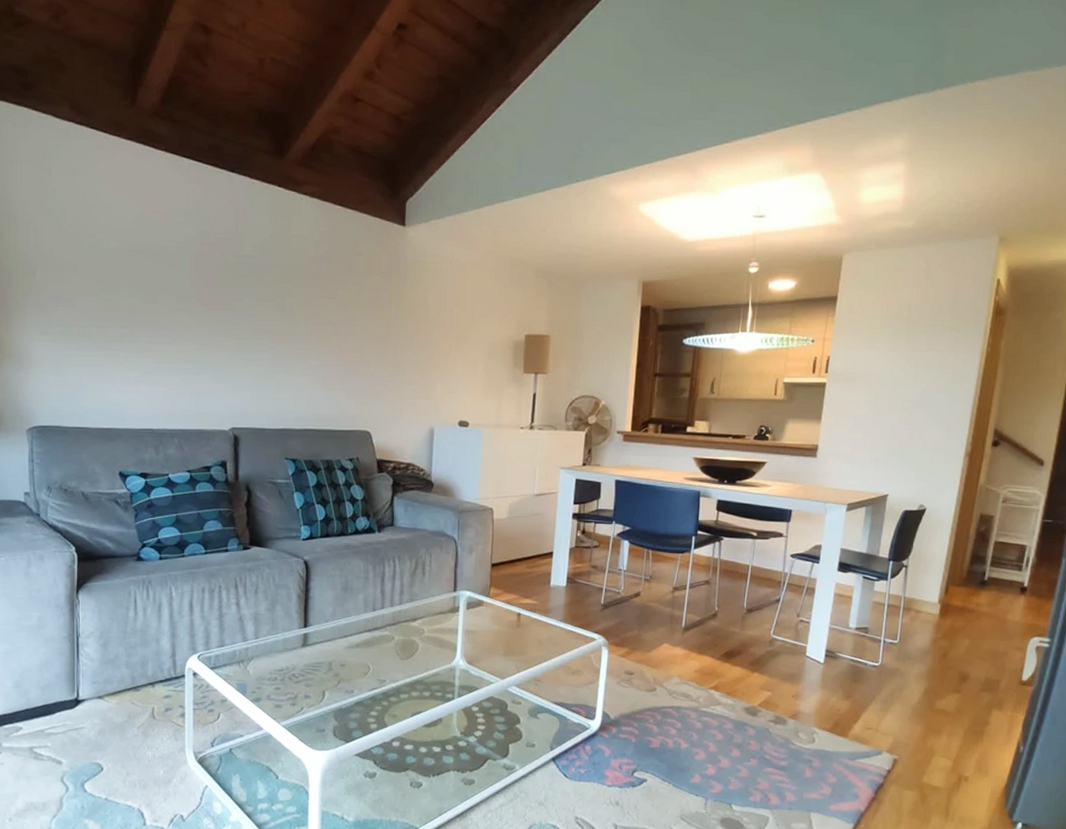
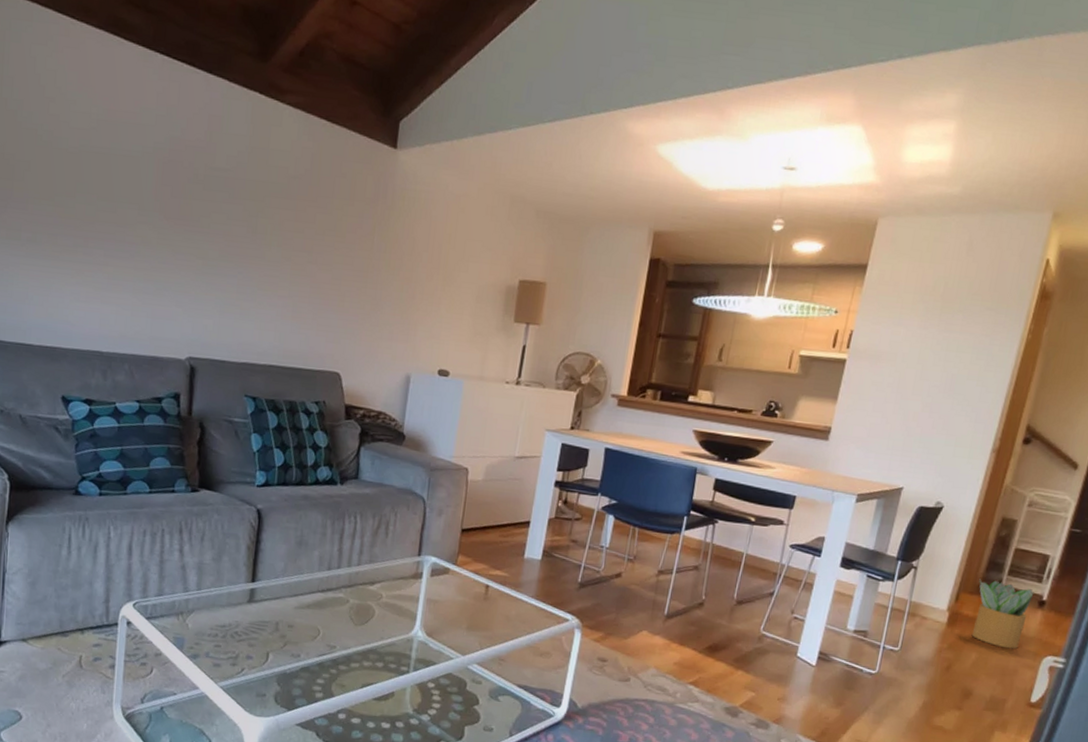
potted plant: none [963,572,1016,634] -> present [971,579,1034,649]

